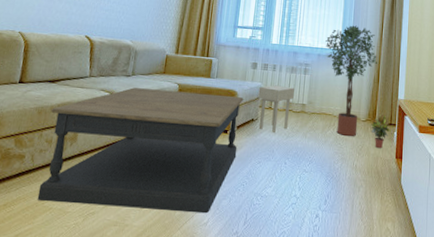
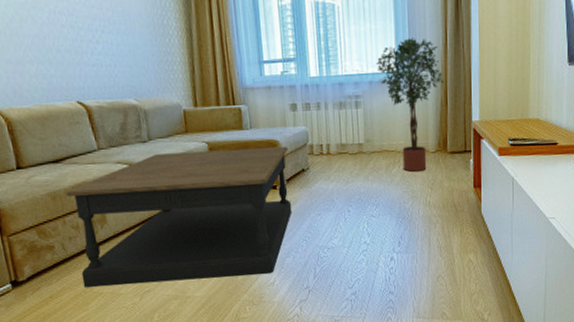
side table: present [258,85,294,134] -> none [304,126,347,182]
potted plant: present [371,113,390,148] -> none [442,141,465,179]

